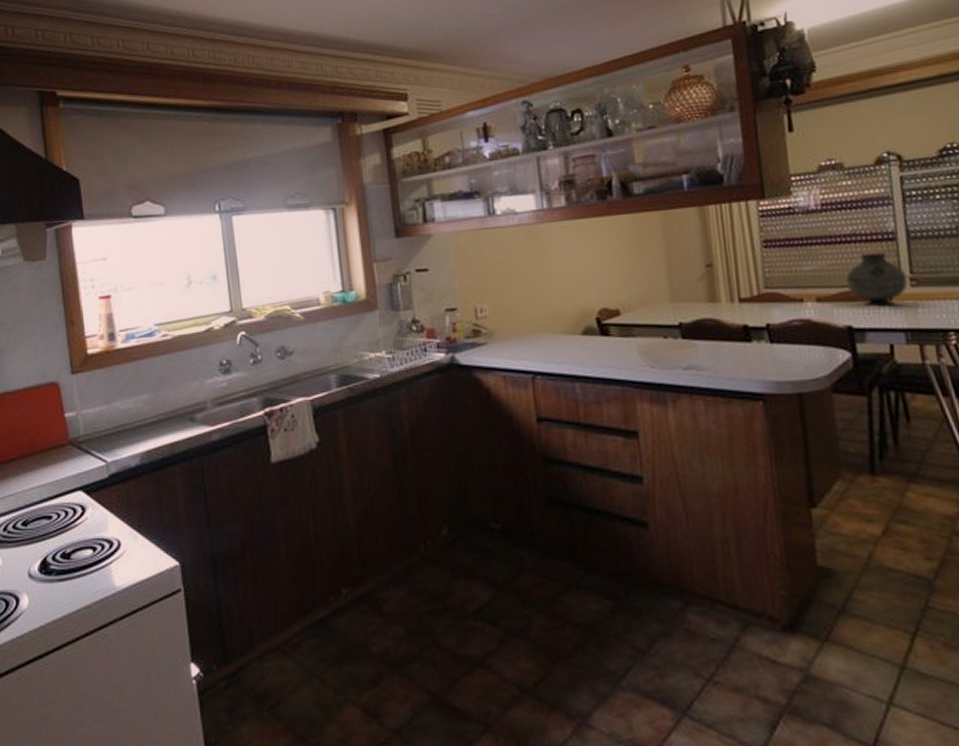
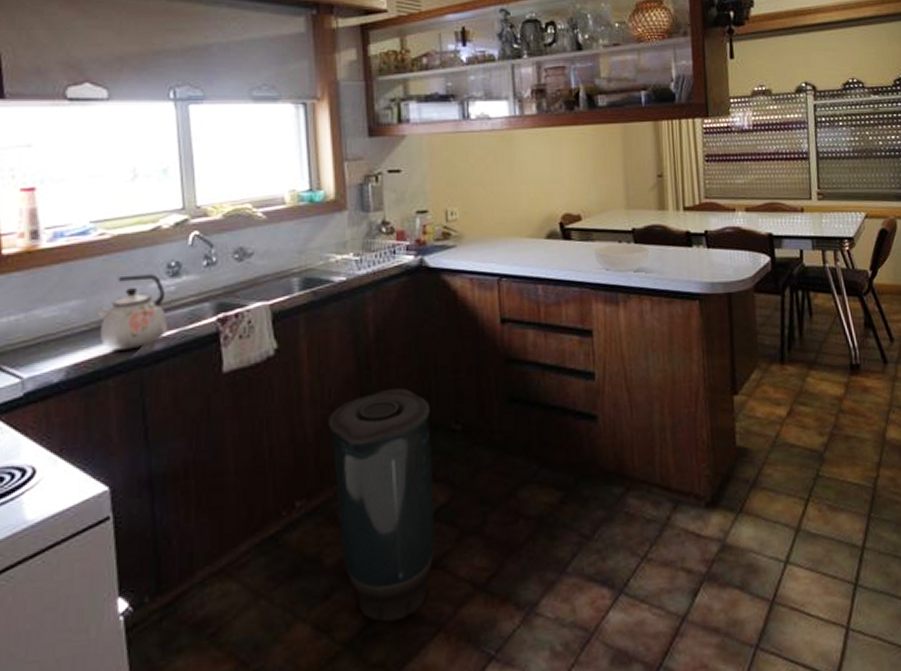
kettle: none [163,371,223,440] -> present [96,274,169,351]
trash can: none [369,484,479,716] -> present [329,388,435,623]
vase: present [845,253,908,307] -> none [769,170,816,217]

